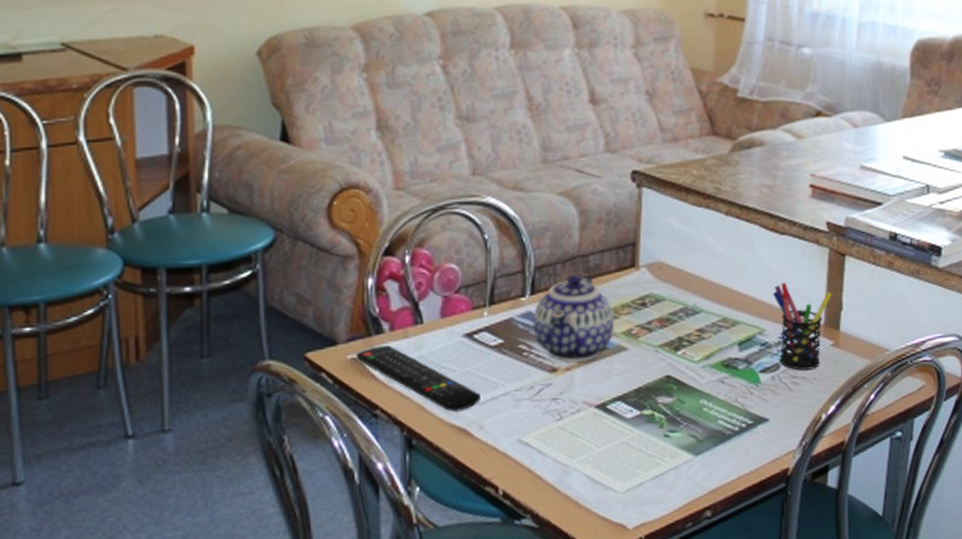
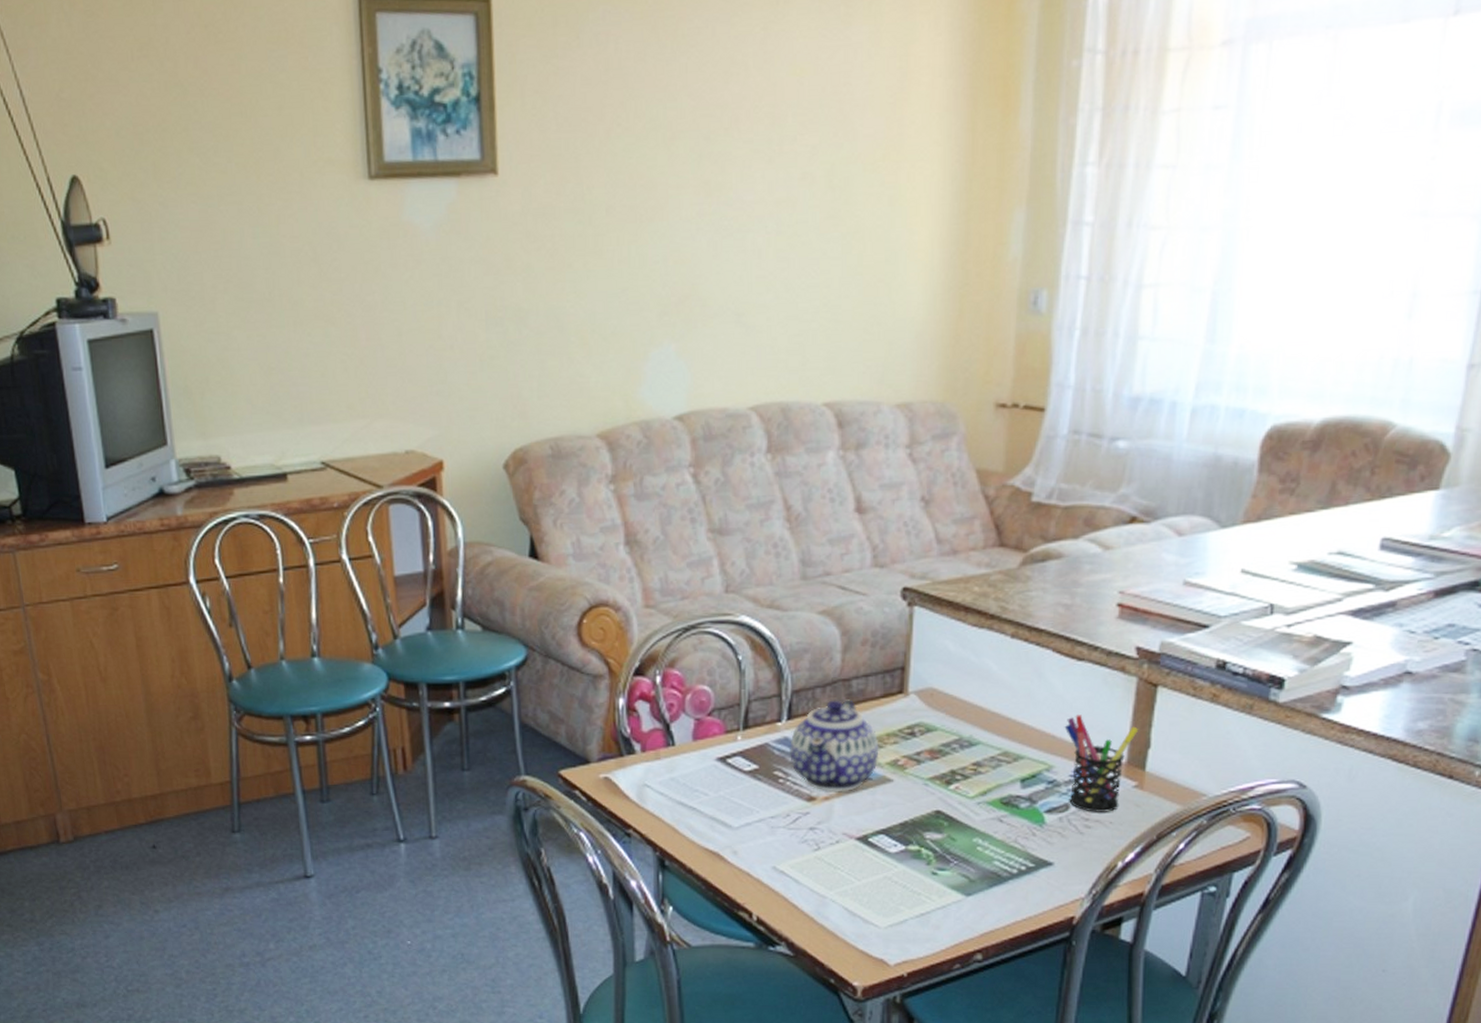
remote control: present [356,345,480,412] -> none [608,766,734,835]

